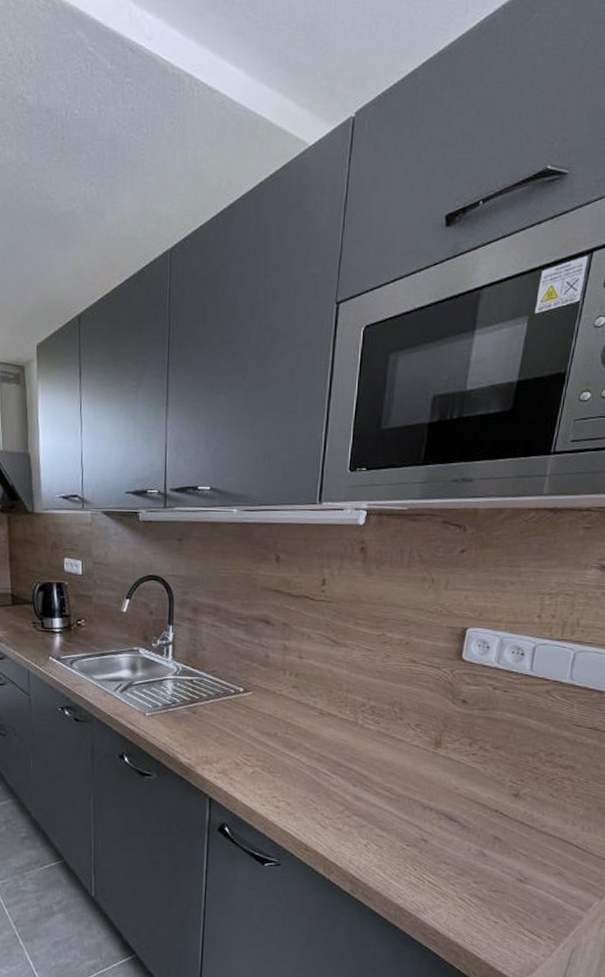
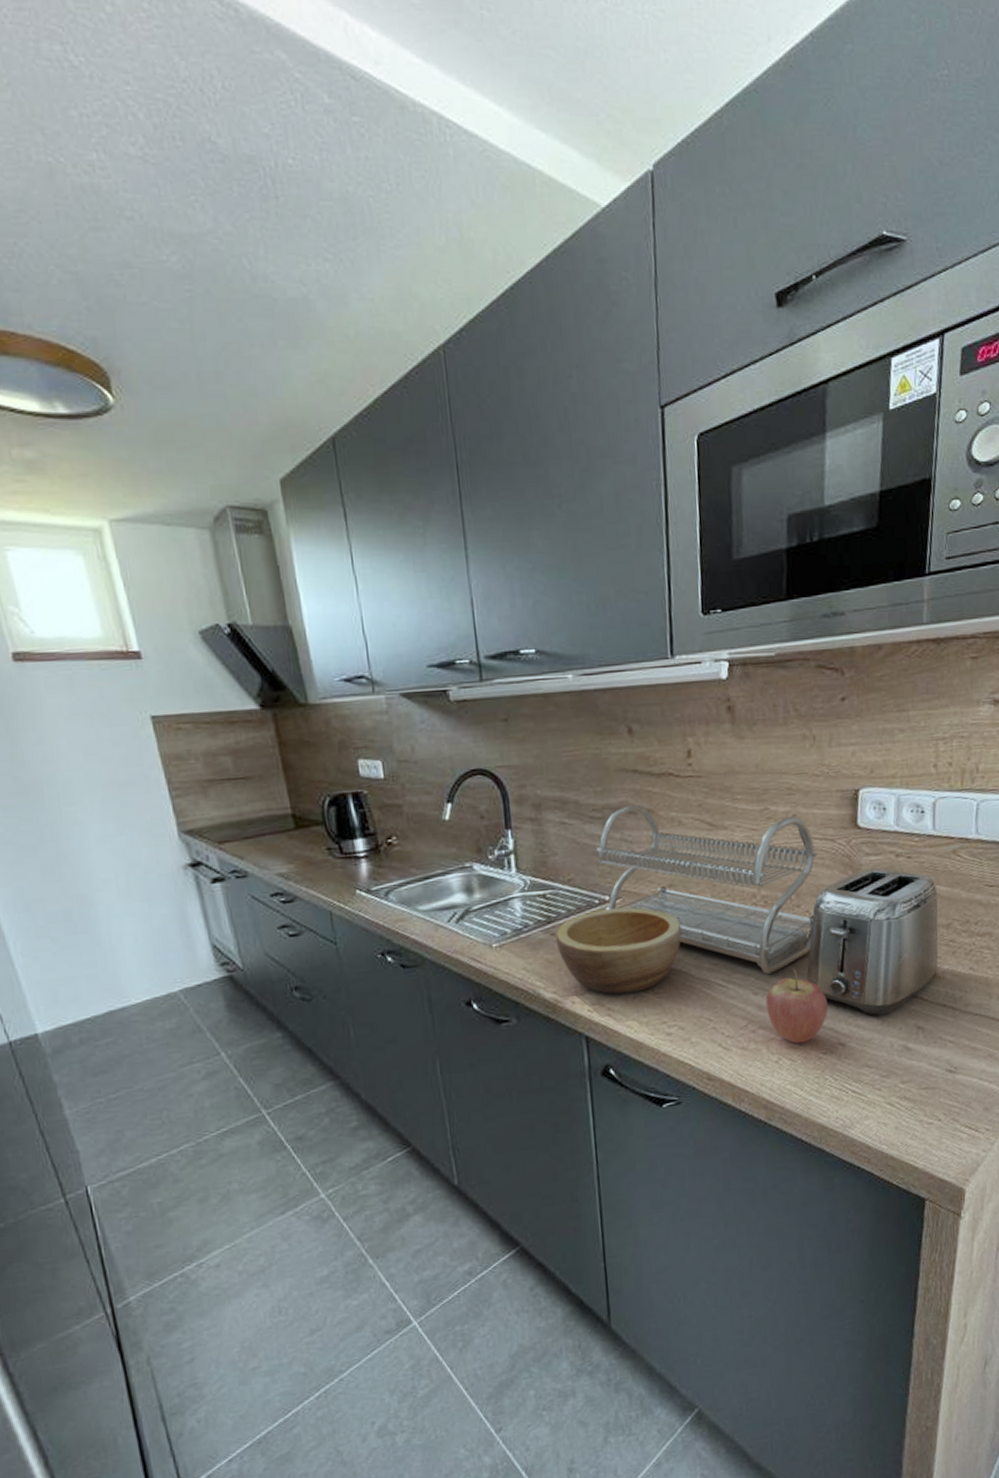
bowl: none [196,698,299,769] -> present [555,907,682,995]
dish rack: none [237,617,423,771] -> present [596,804,817,974]
fruit: none [362,769,416,834] -> present [765,967,828,1044]
toaster: none [400,696,528,822] -> present [806,868,939,1016]

